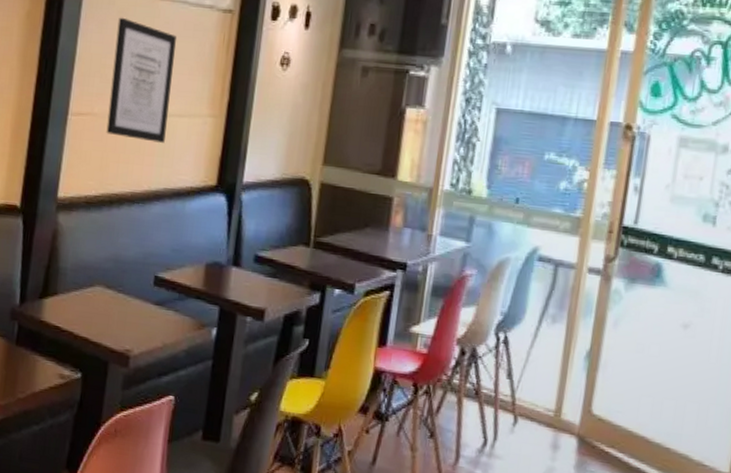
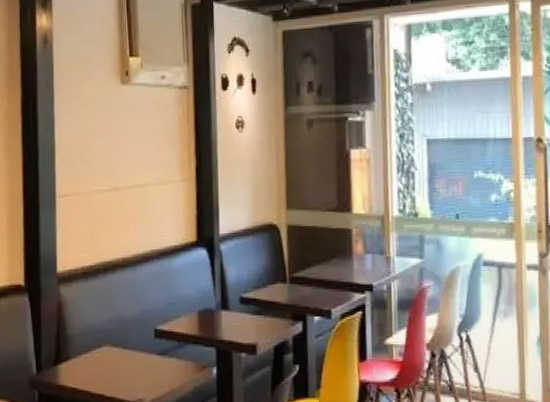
wall art: present [106,17,176,143] -> none [88,105,145,211]

